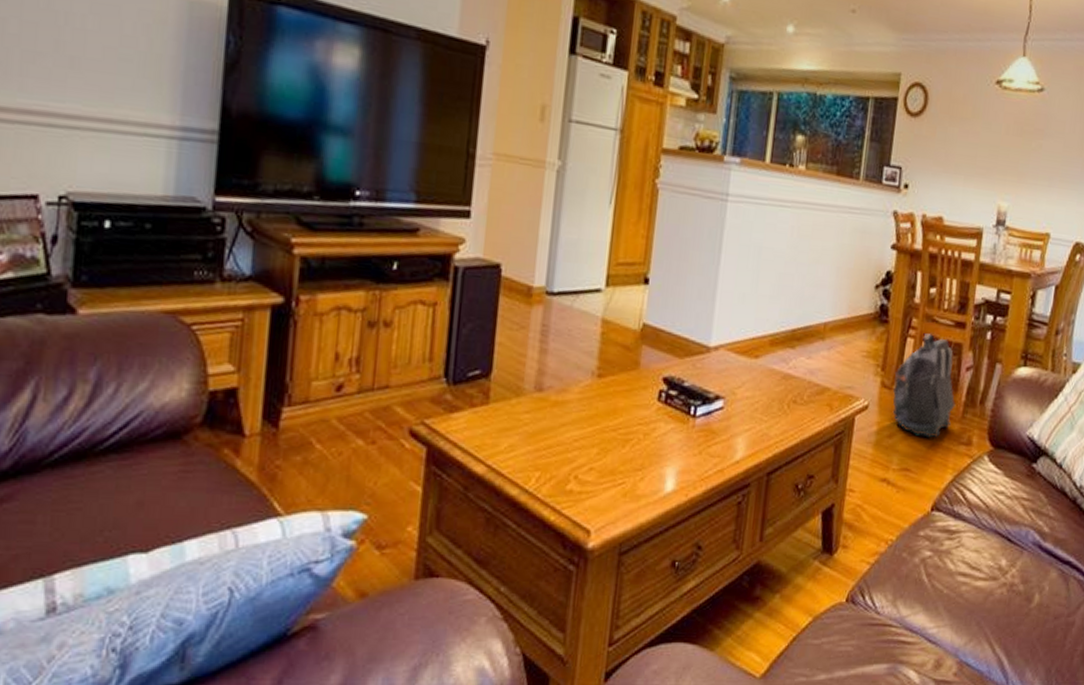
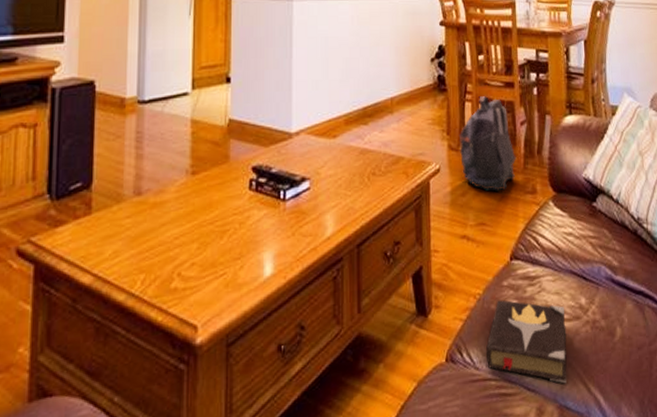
hardback book: none [889,549,982,641] -> present [485,300,567,384]

